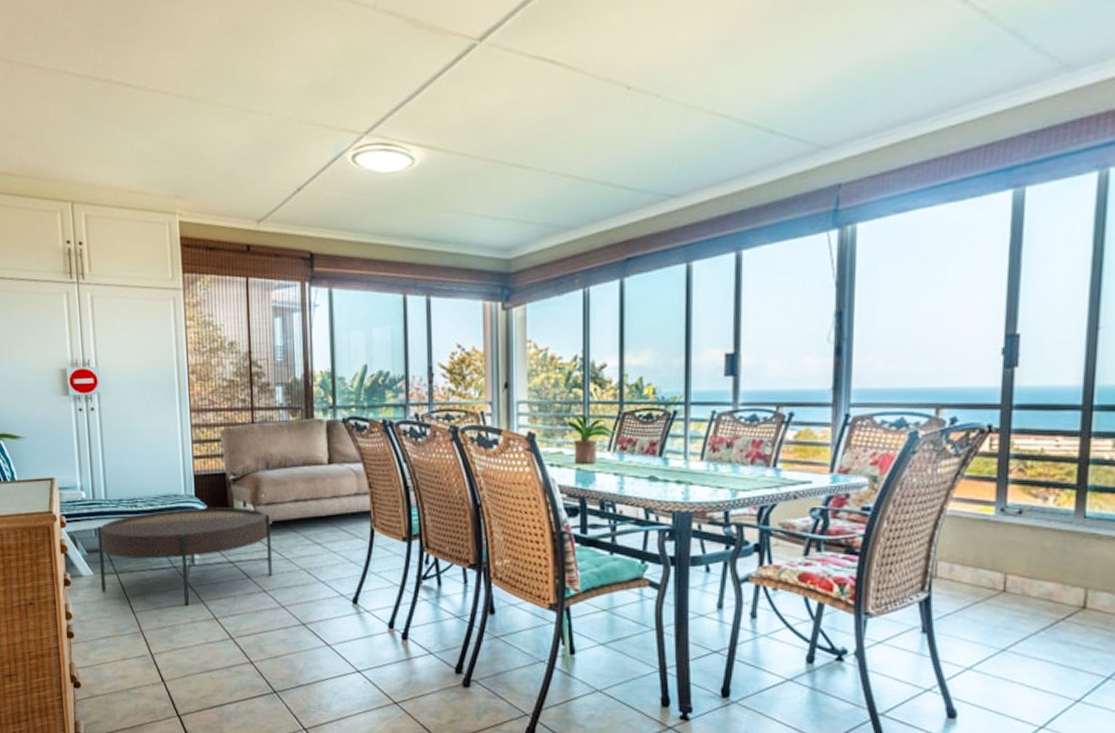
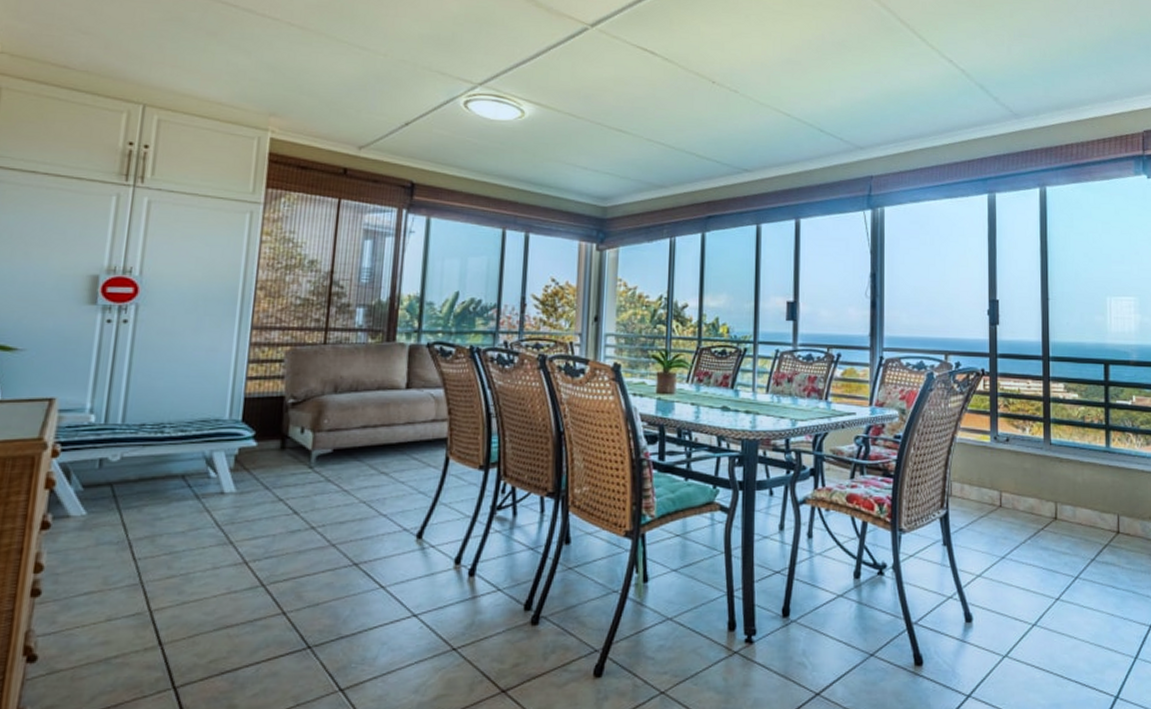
coffee table: present [97,507,273,606] -> none [93,433,331,548]

